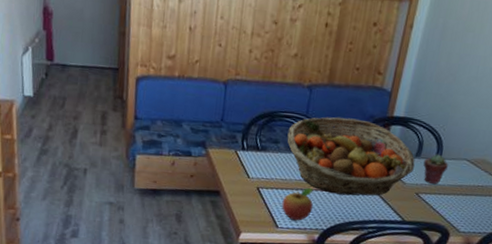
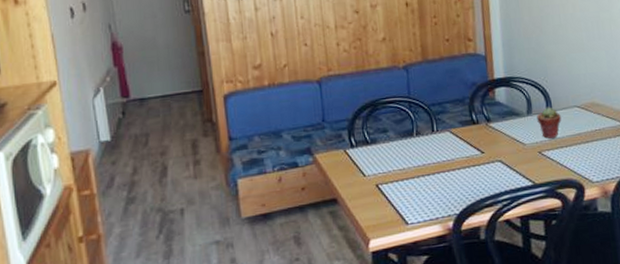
fruit: present [281,188,313,221] -> none [405,172,439,212]
fruit basket: present [287,117,415,196] -> none [394,89,530,173]

